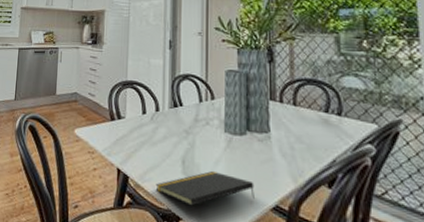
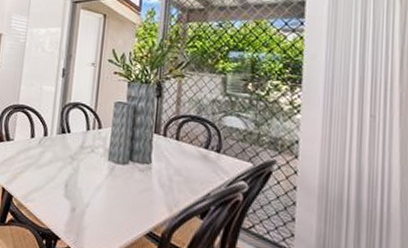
notepad: present [155,171,255,206] -> none [37,196,132,228]

